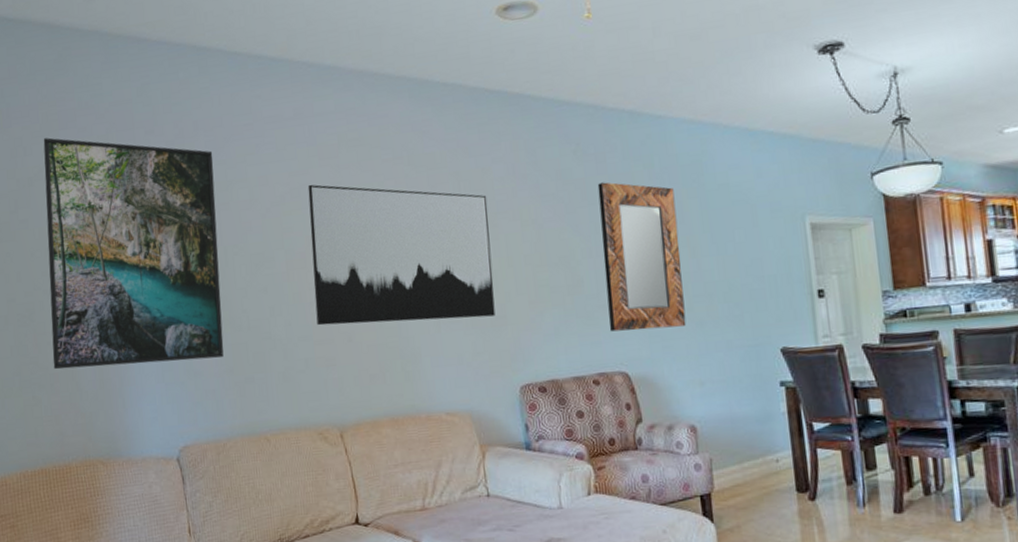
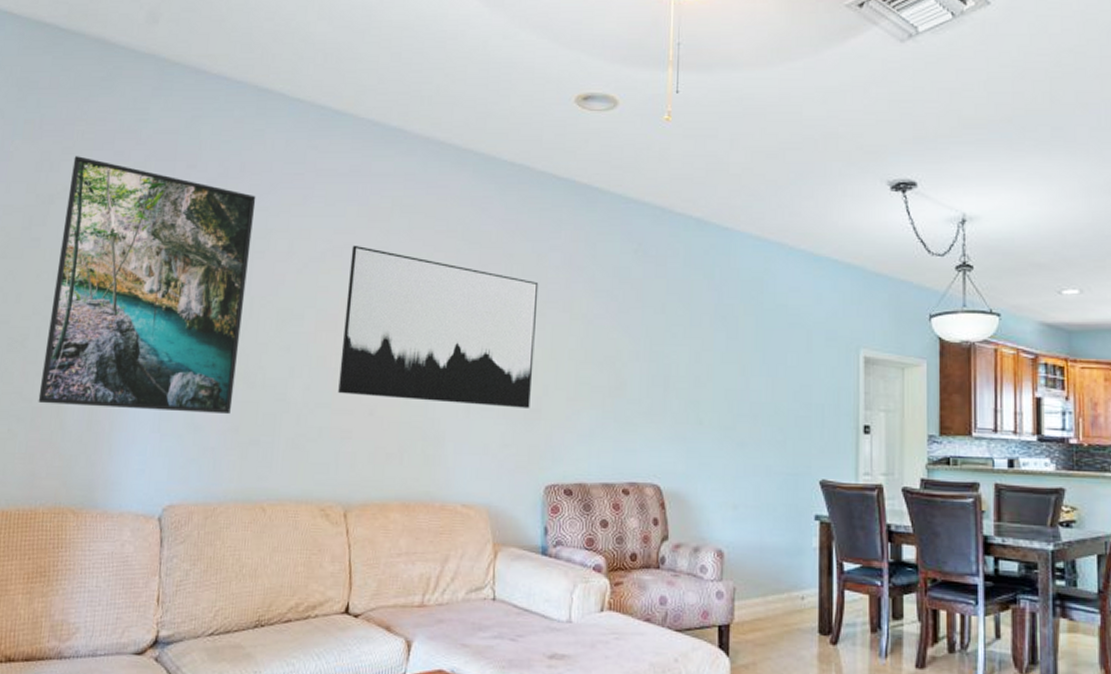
home mirror: present [597,182,687,332] -> none [647,286,731,445]

